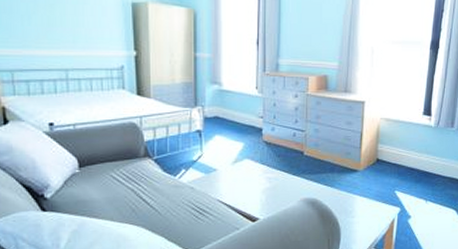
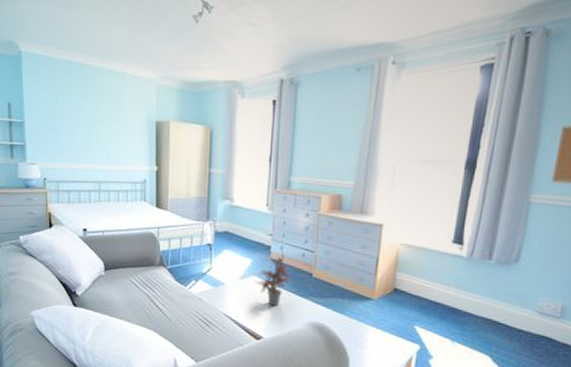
potted plant: none [248,132,284,188] -> present [255,250,291,307]

